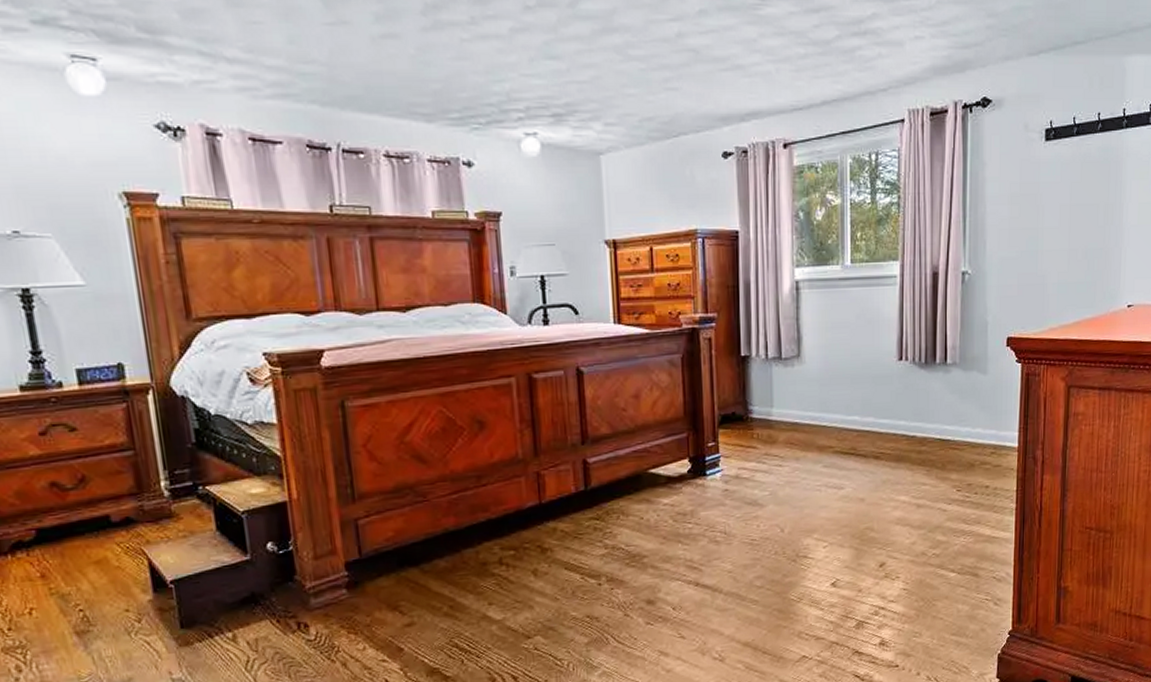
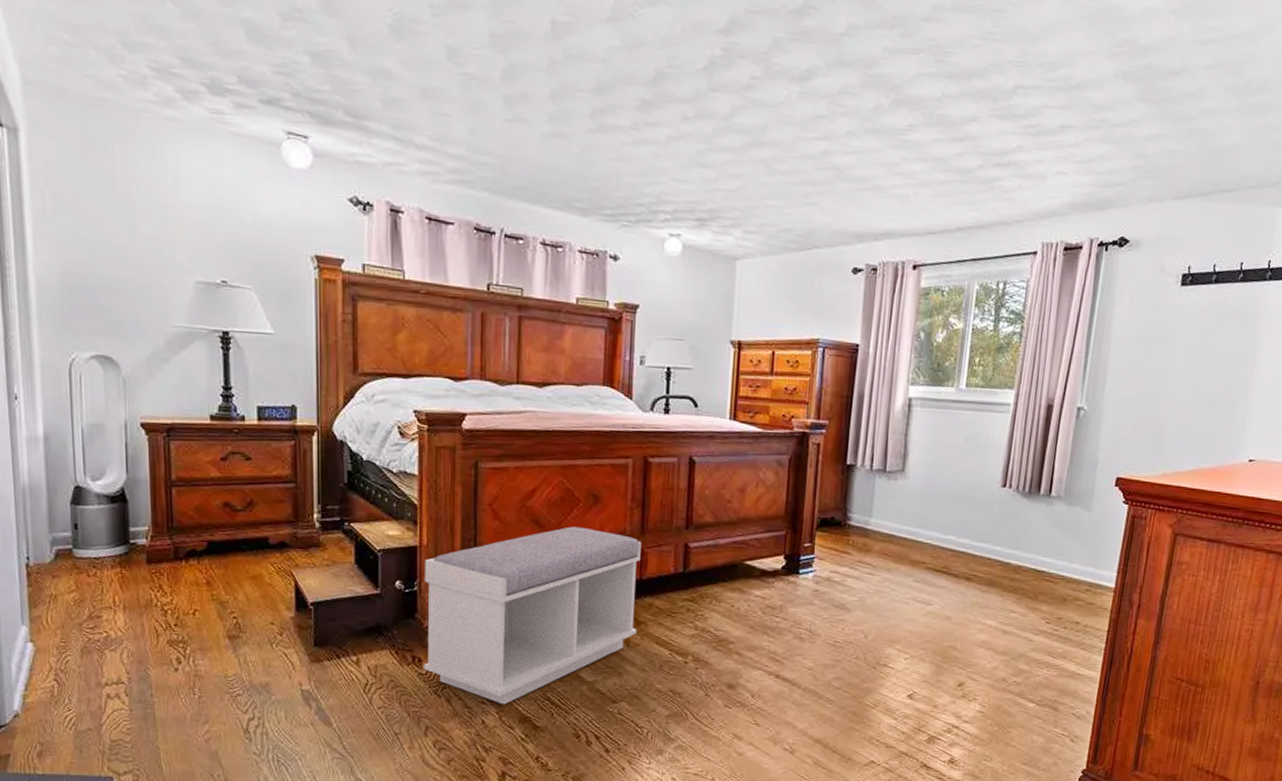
bench: none [297,456,543,660] -> present [424,526,642,705]

